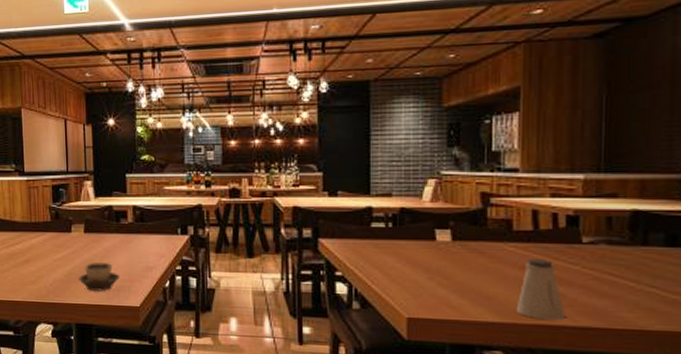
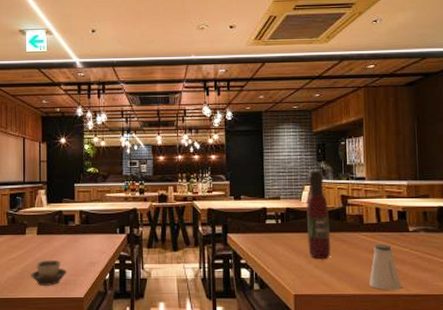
wine bottle: none [429,158,463,275] -> present [307,170,331,259]

